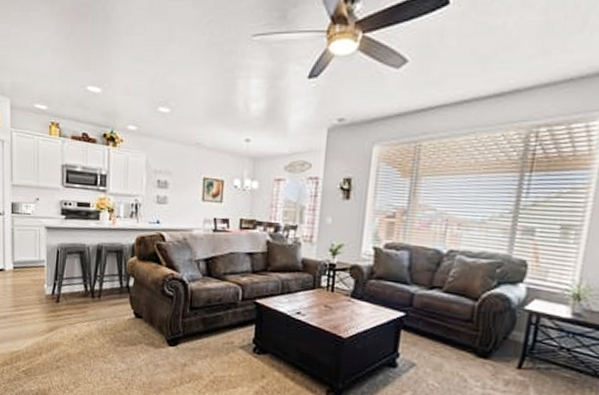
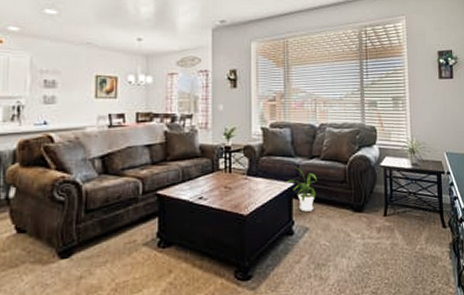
house plant: none [394,296,435,347] -> present [285,167,317,212]

